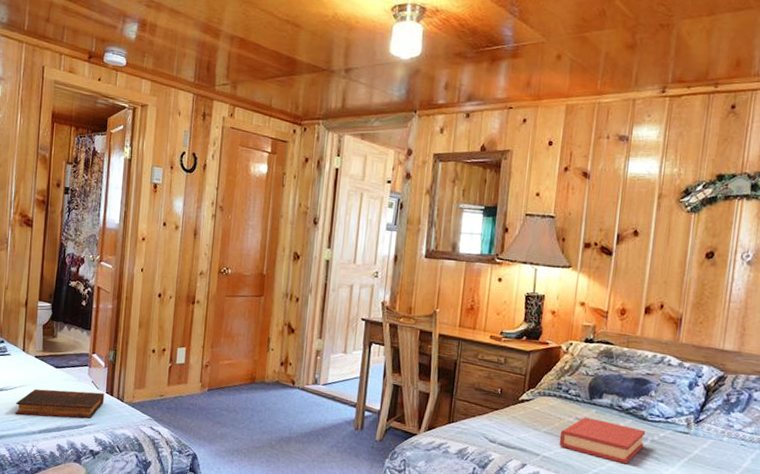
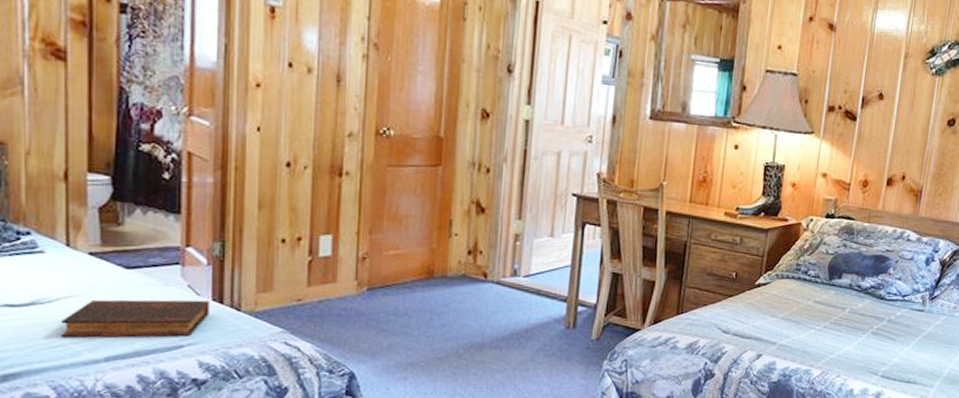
hardback book: present [559,417,646,464] -> none [796,299,883,347]

